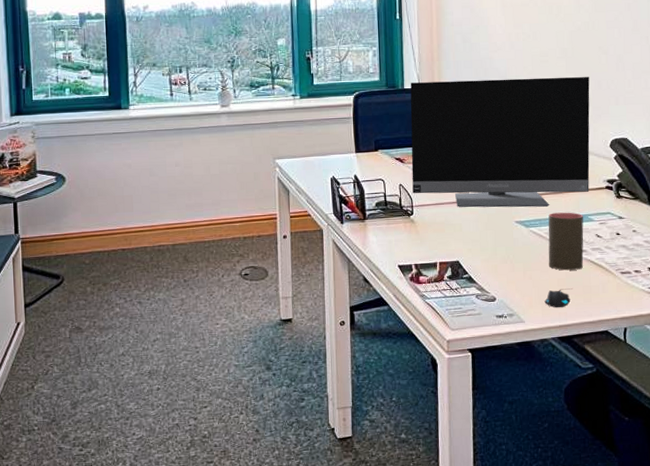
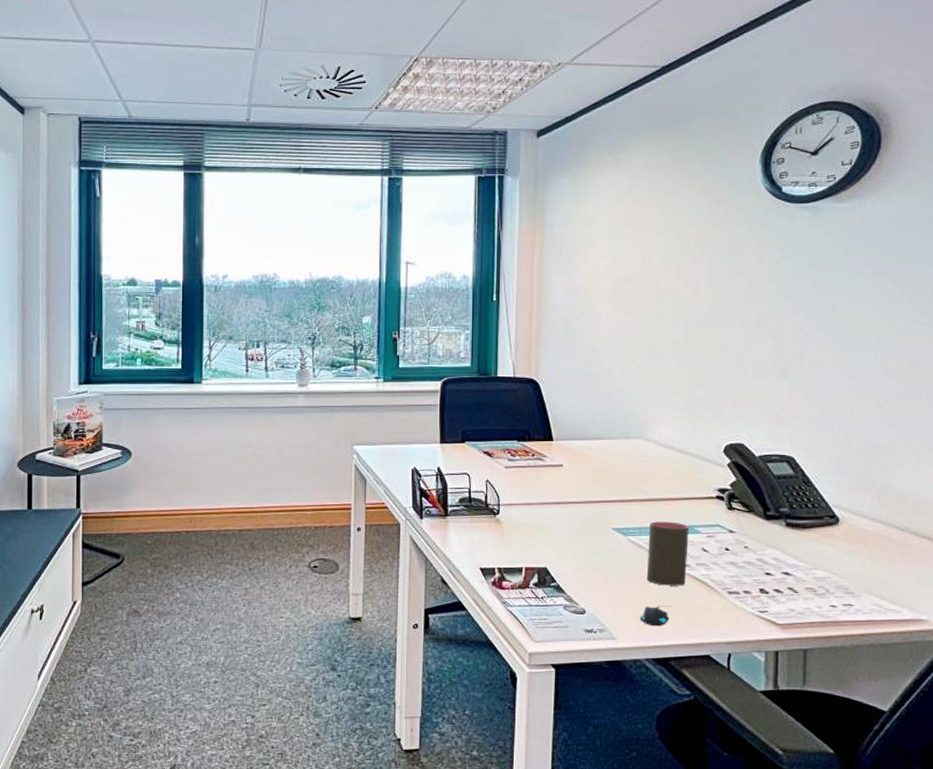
monitor: present [410,77,590,208] -> none [500,371,704,514]

